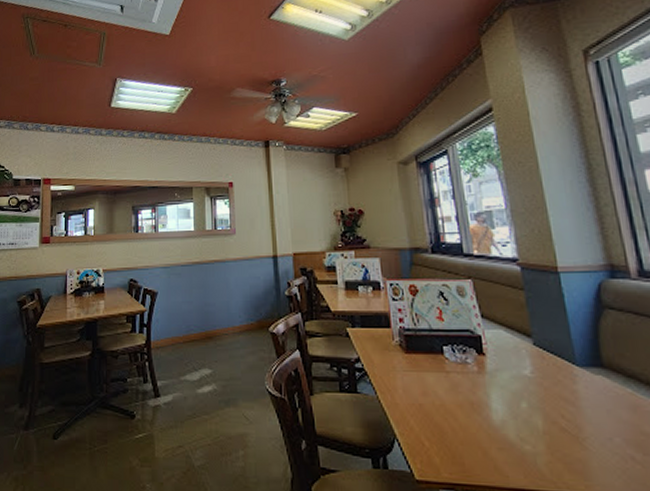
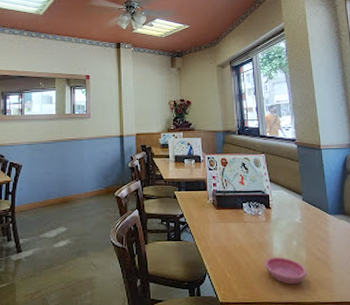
saucer: none [479,423,547,465] -> present [265,257,307,285]

